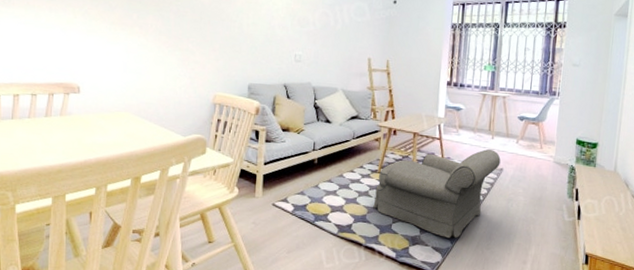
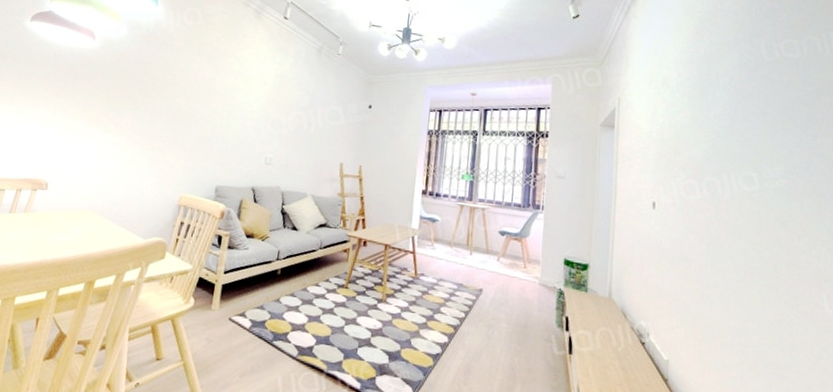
armchair: present [373,149,501,239] -> none [338,266,480,370]

